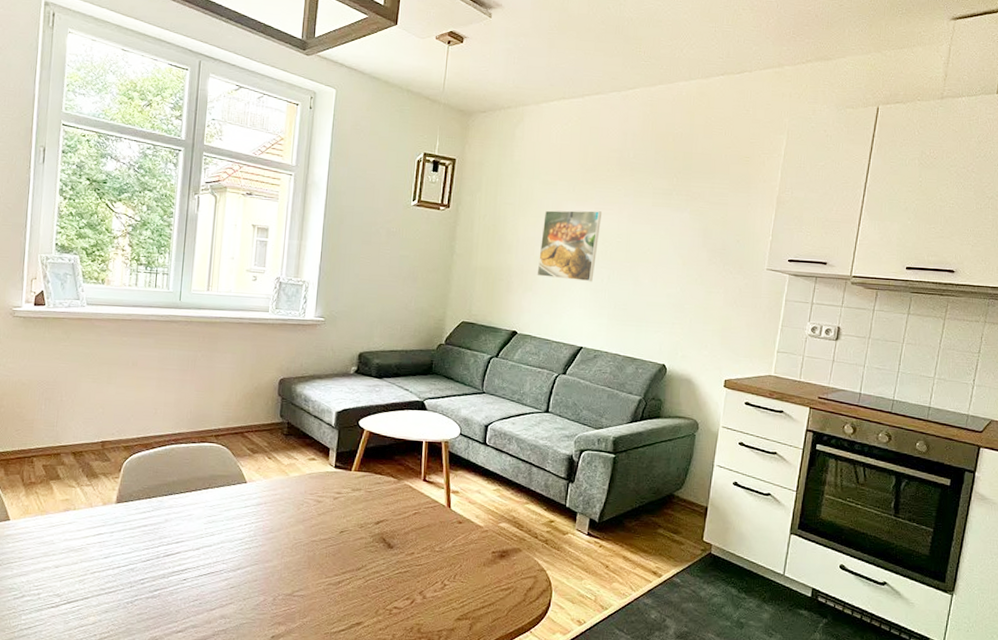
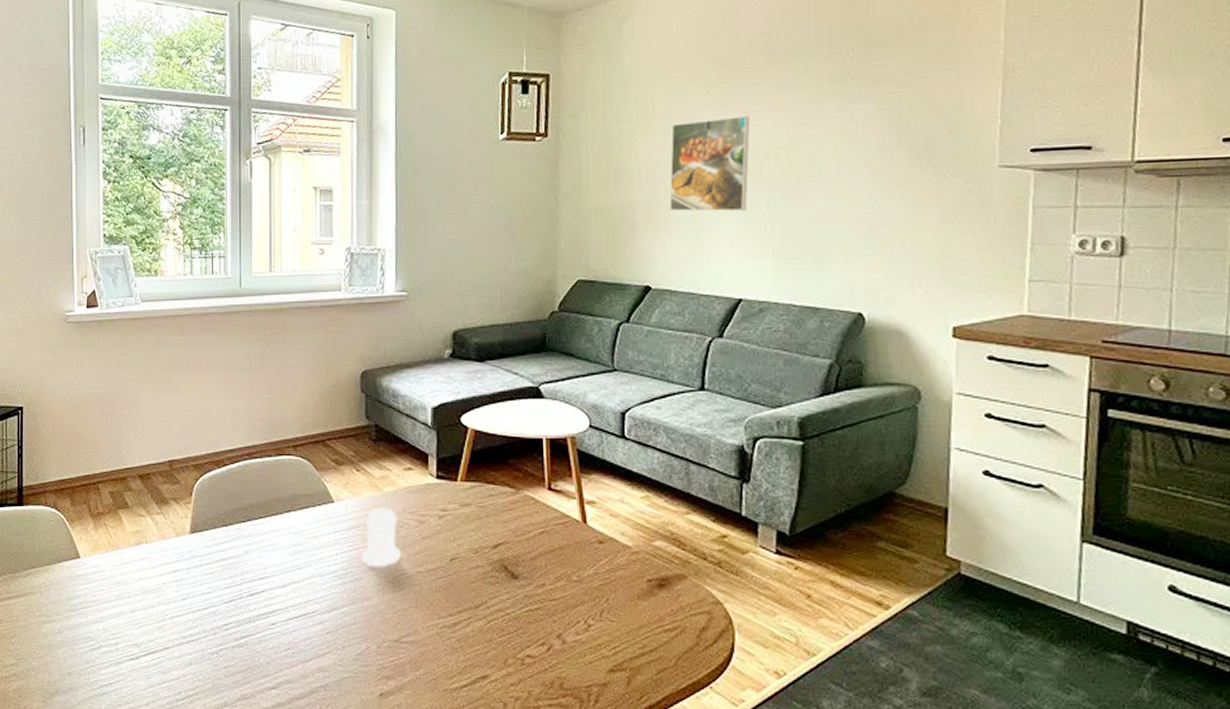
salt shaker: none [266,488,300,536] -> present [361,507,401,567]

